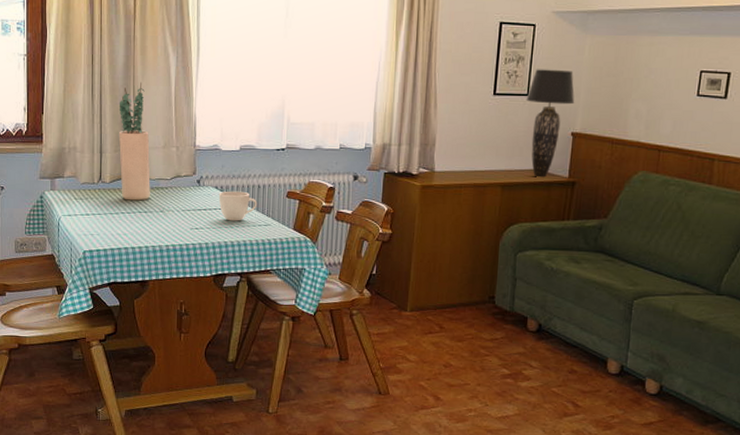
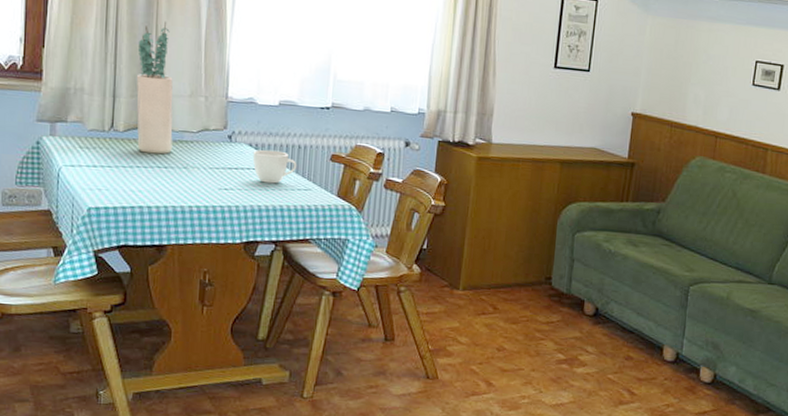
table lamp: present [526,69,575,178] -> none [587,45,636,157]

